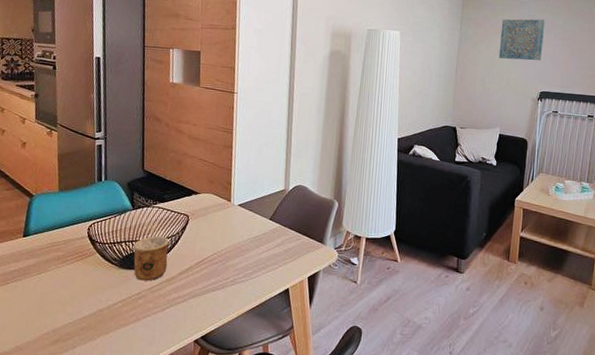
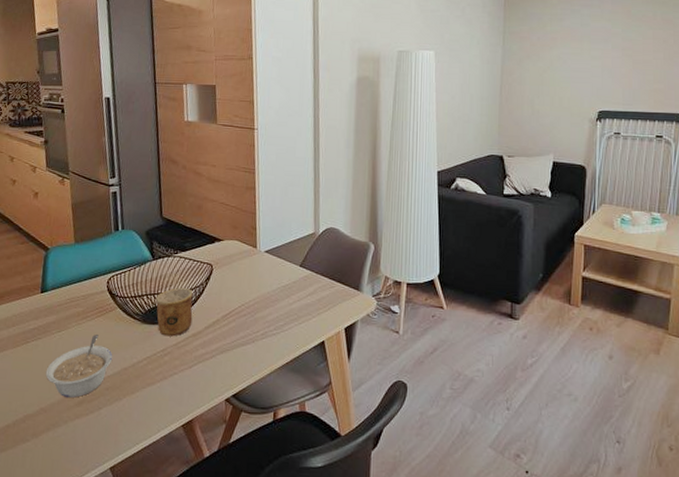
legume: none [23,277,90,337] -> present [45,335,113,398]
wall art: present [499,19,545,61] -> none [549,27,601,76]

